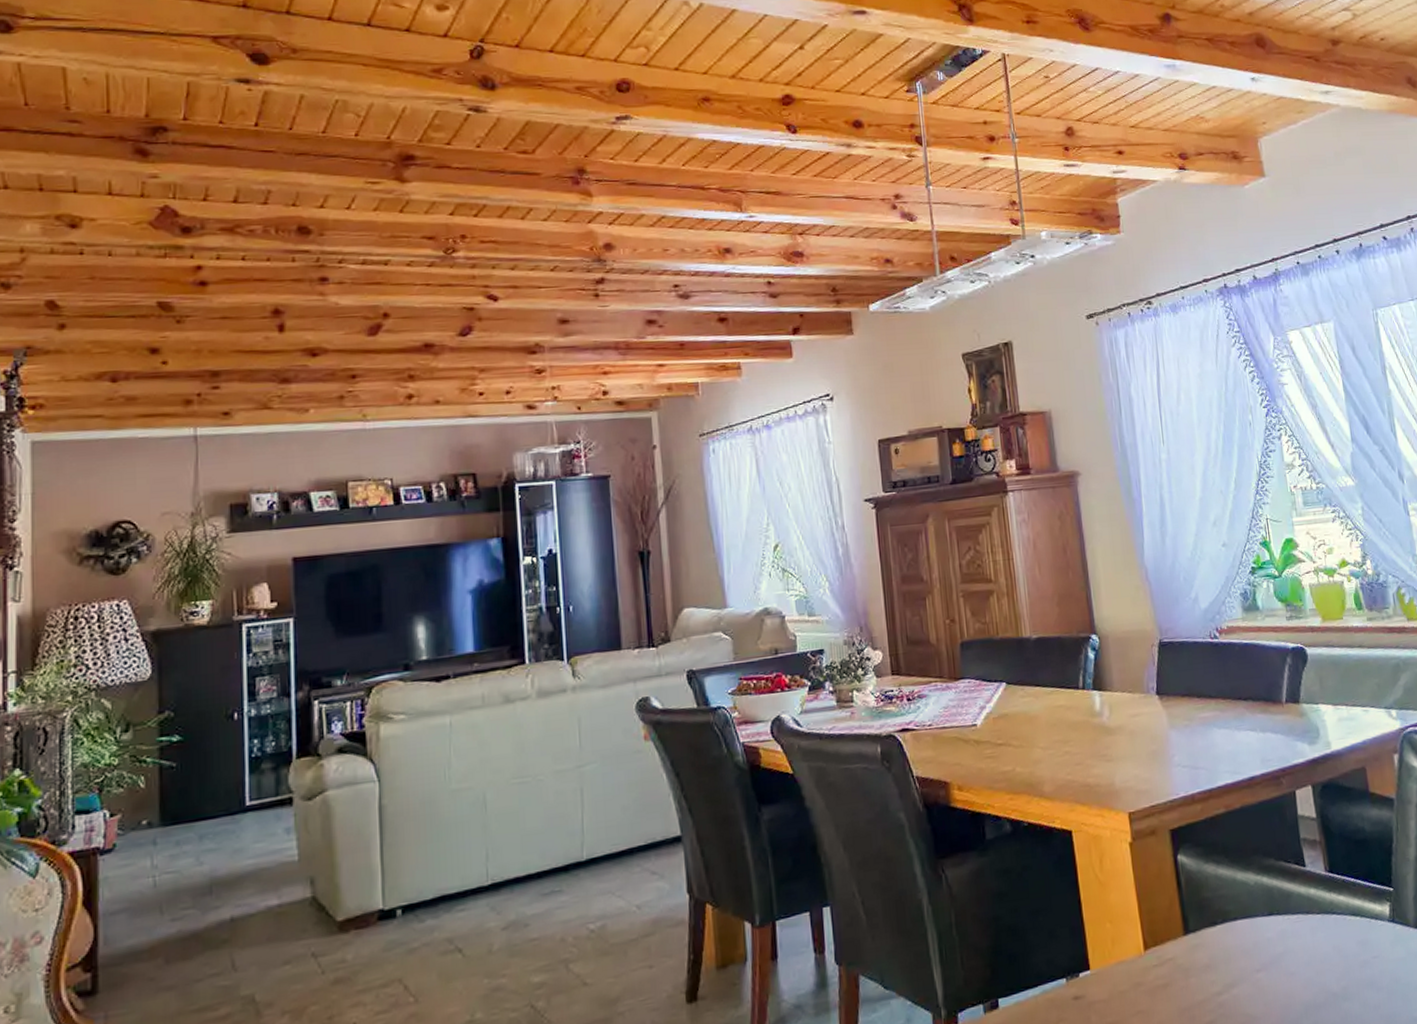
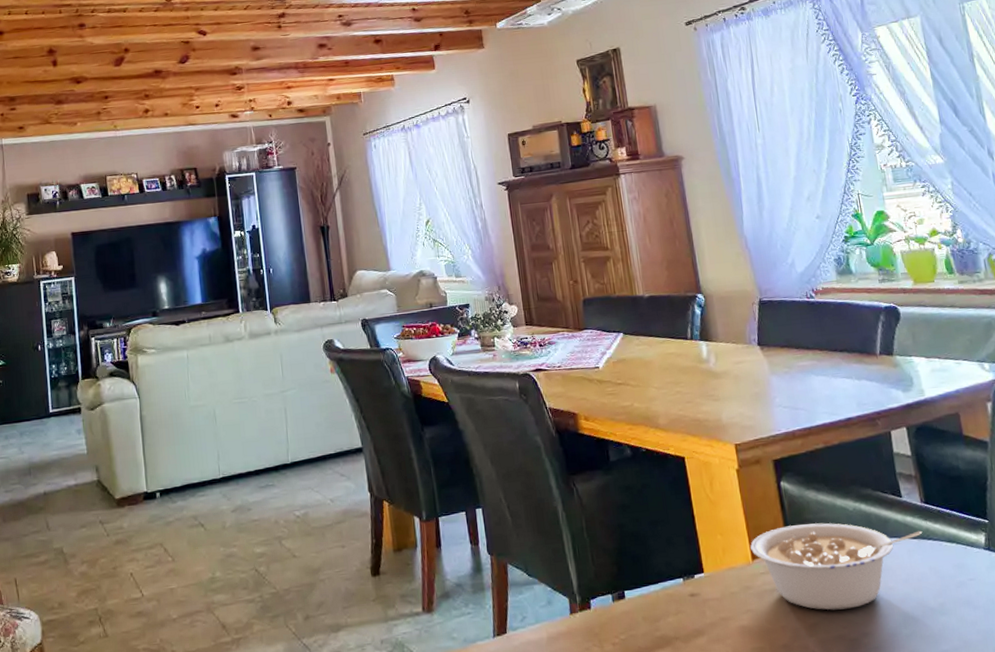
legume: none [1143,901,1327,1005] -> present [750,523,923,610]

